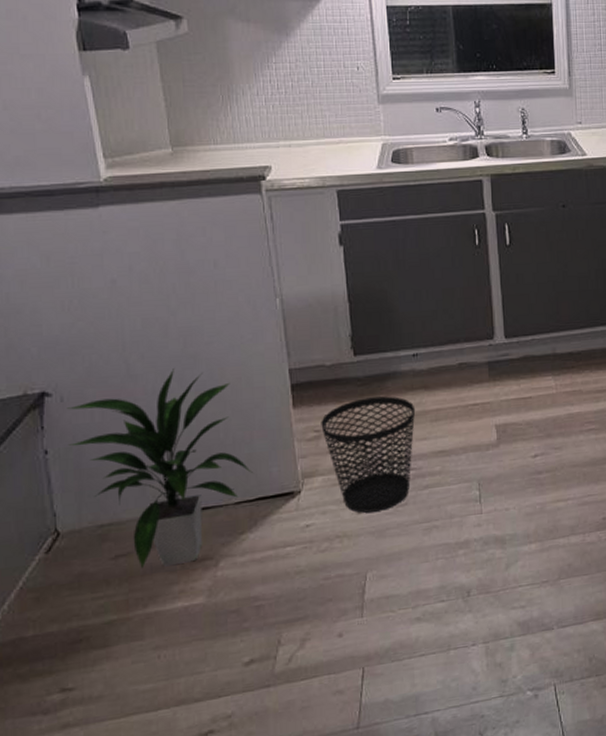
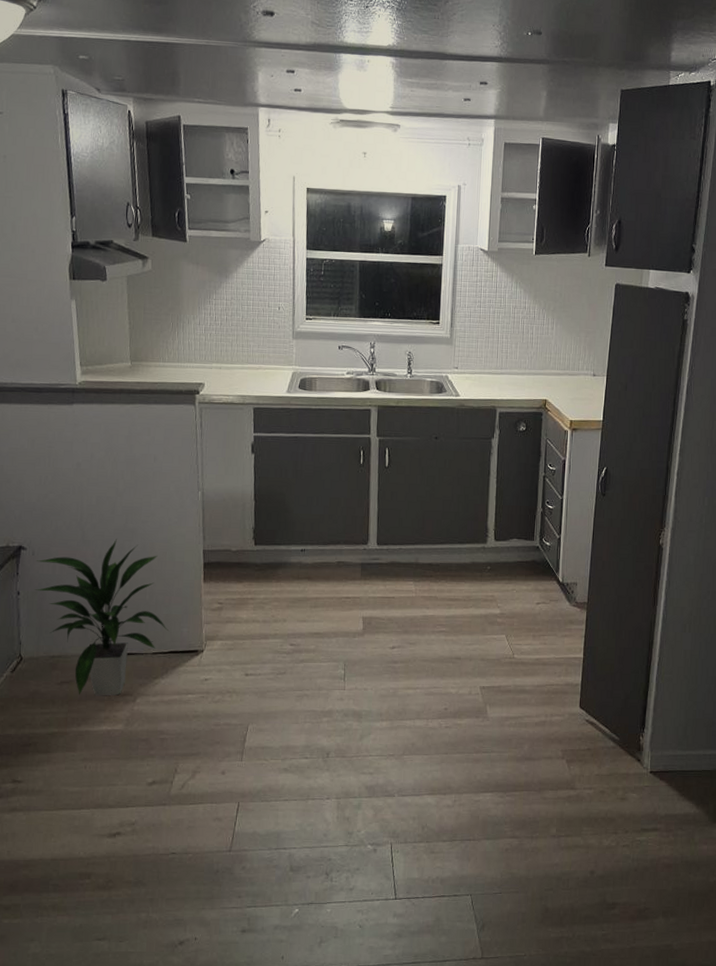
wastebasket: present [321,396,416,513] -> none [224,581,299,676]

